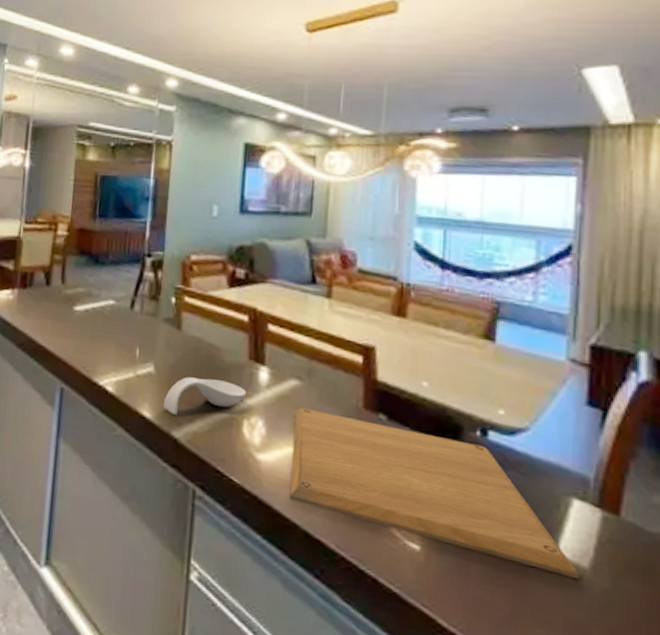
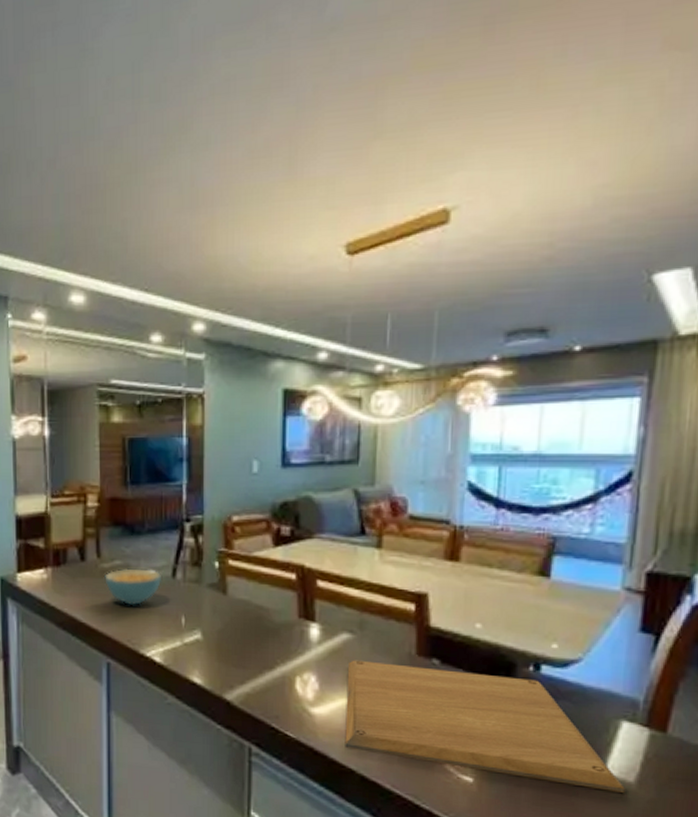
cereal bowl: none [66,296,121,334] -> present [105,568,162,606]
spoon rest: present [163,377,247,416] -> none [213,640,298,679]

